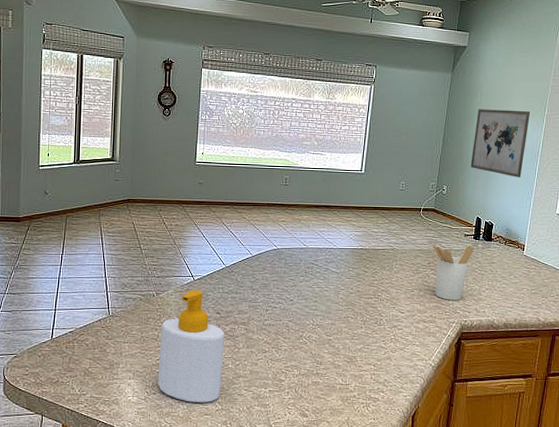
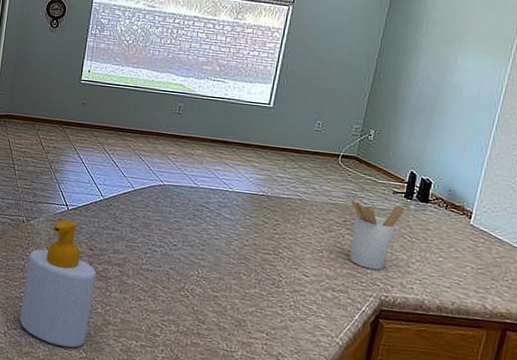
wall art: present [470,109,531,178] -> none [407,41,493,128]

